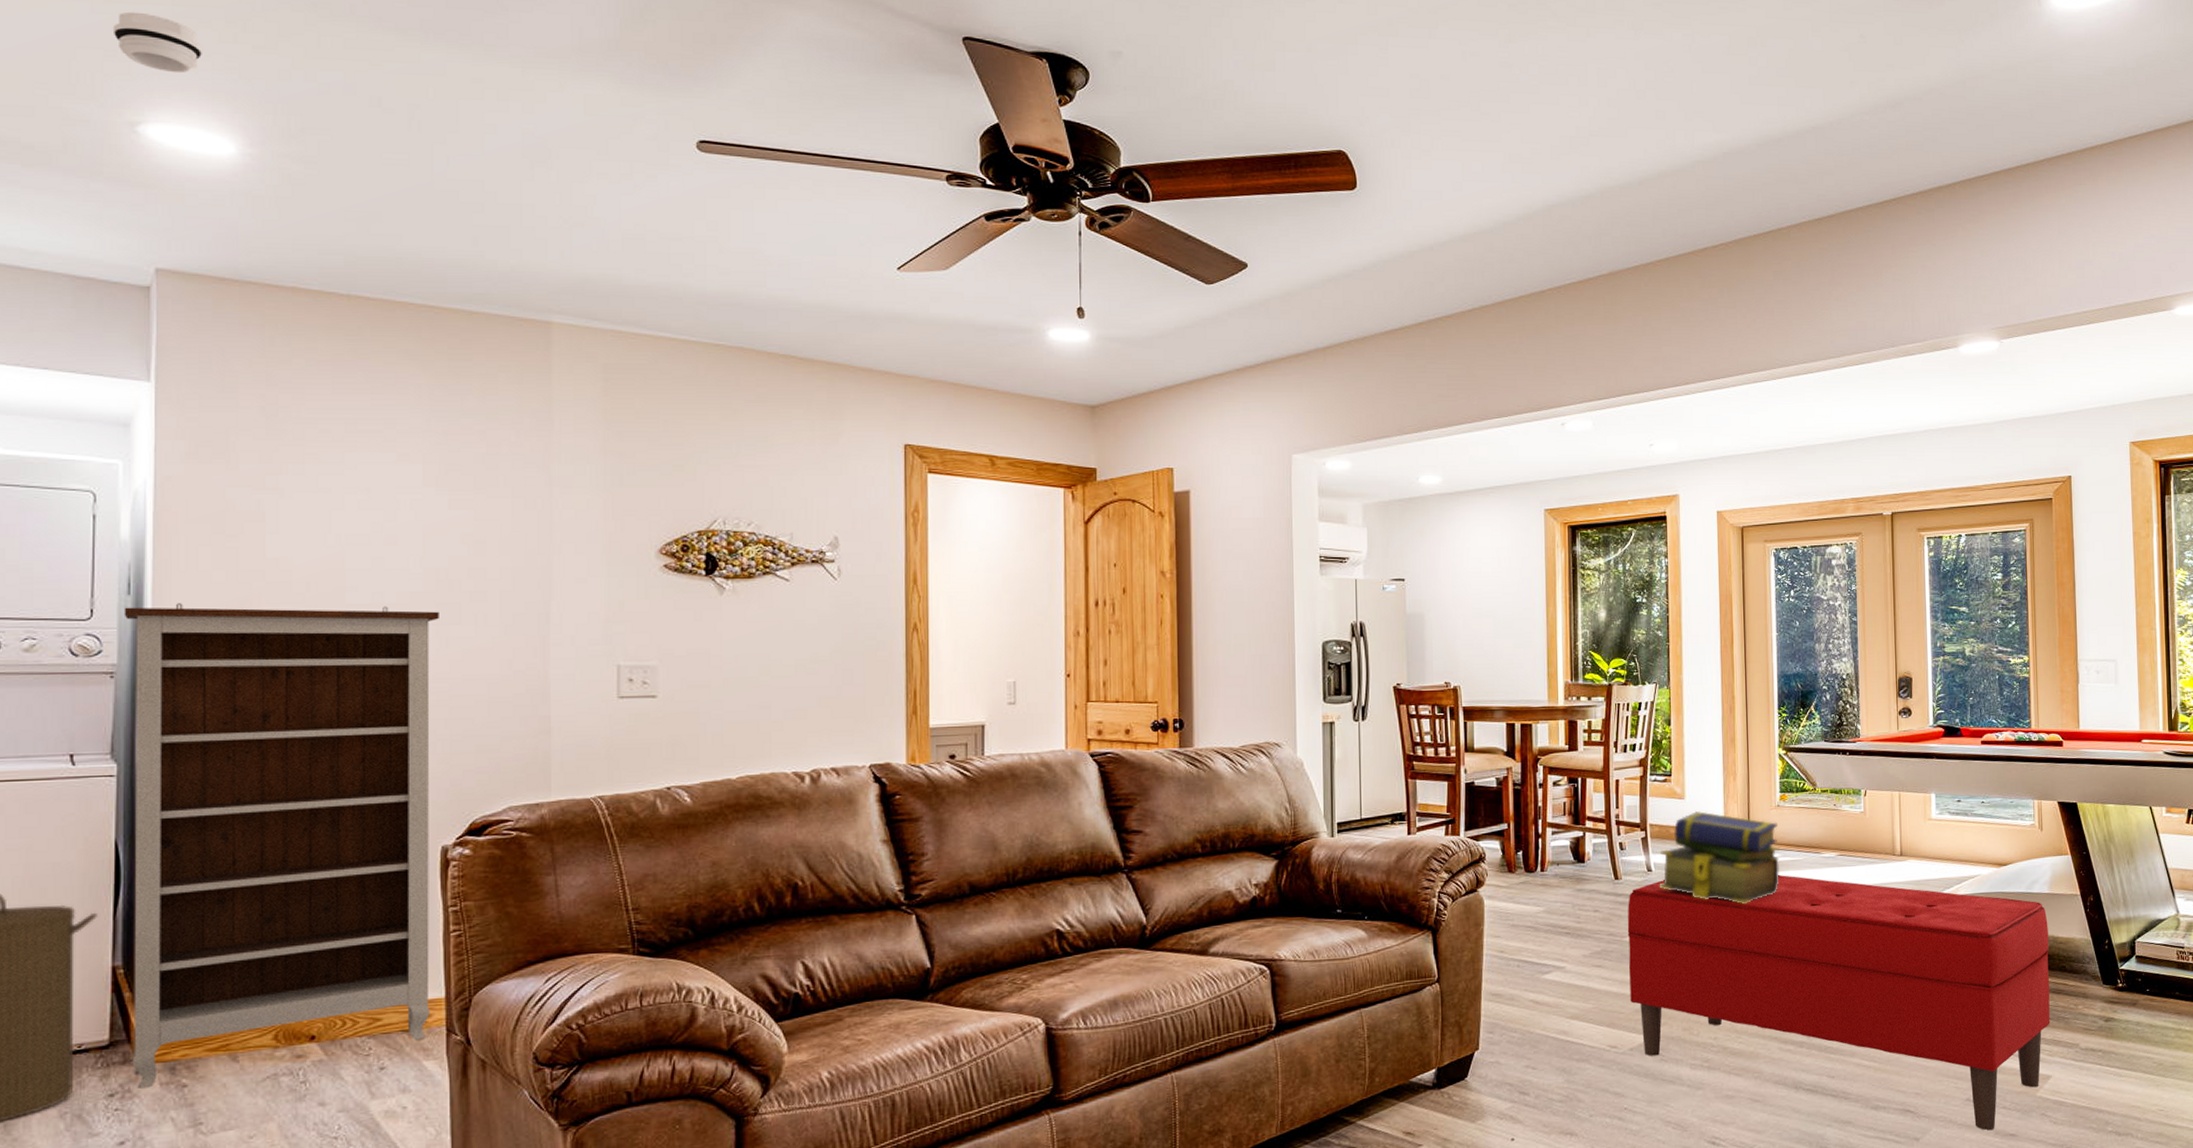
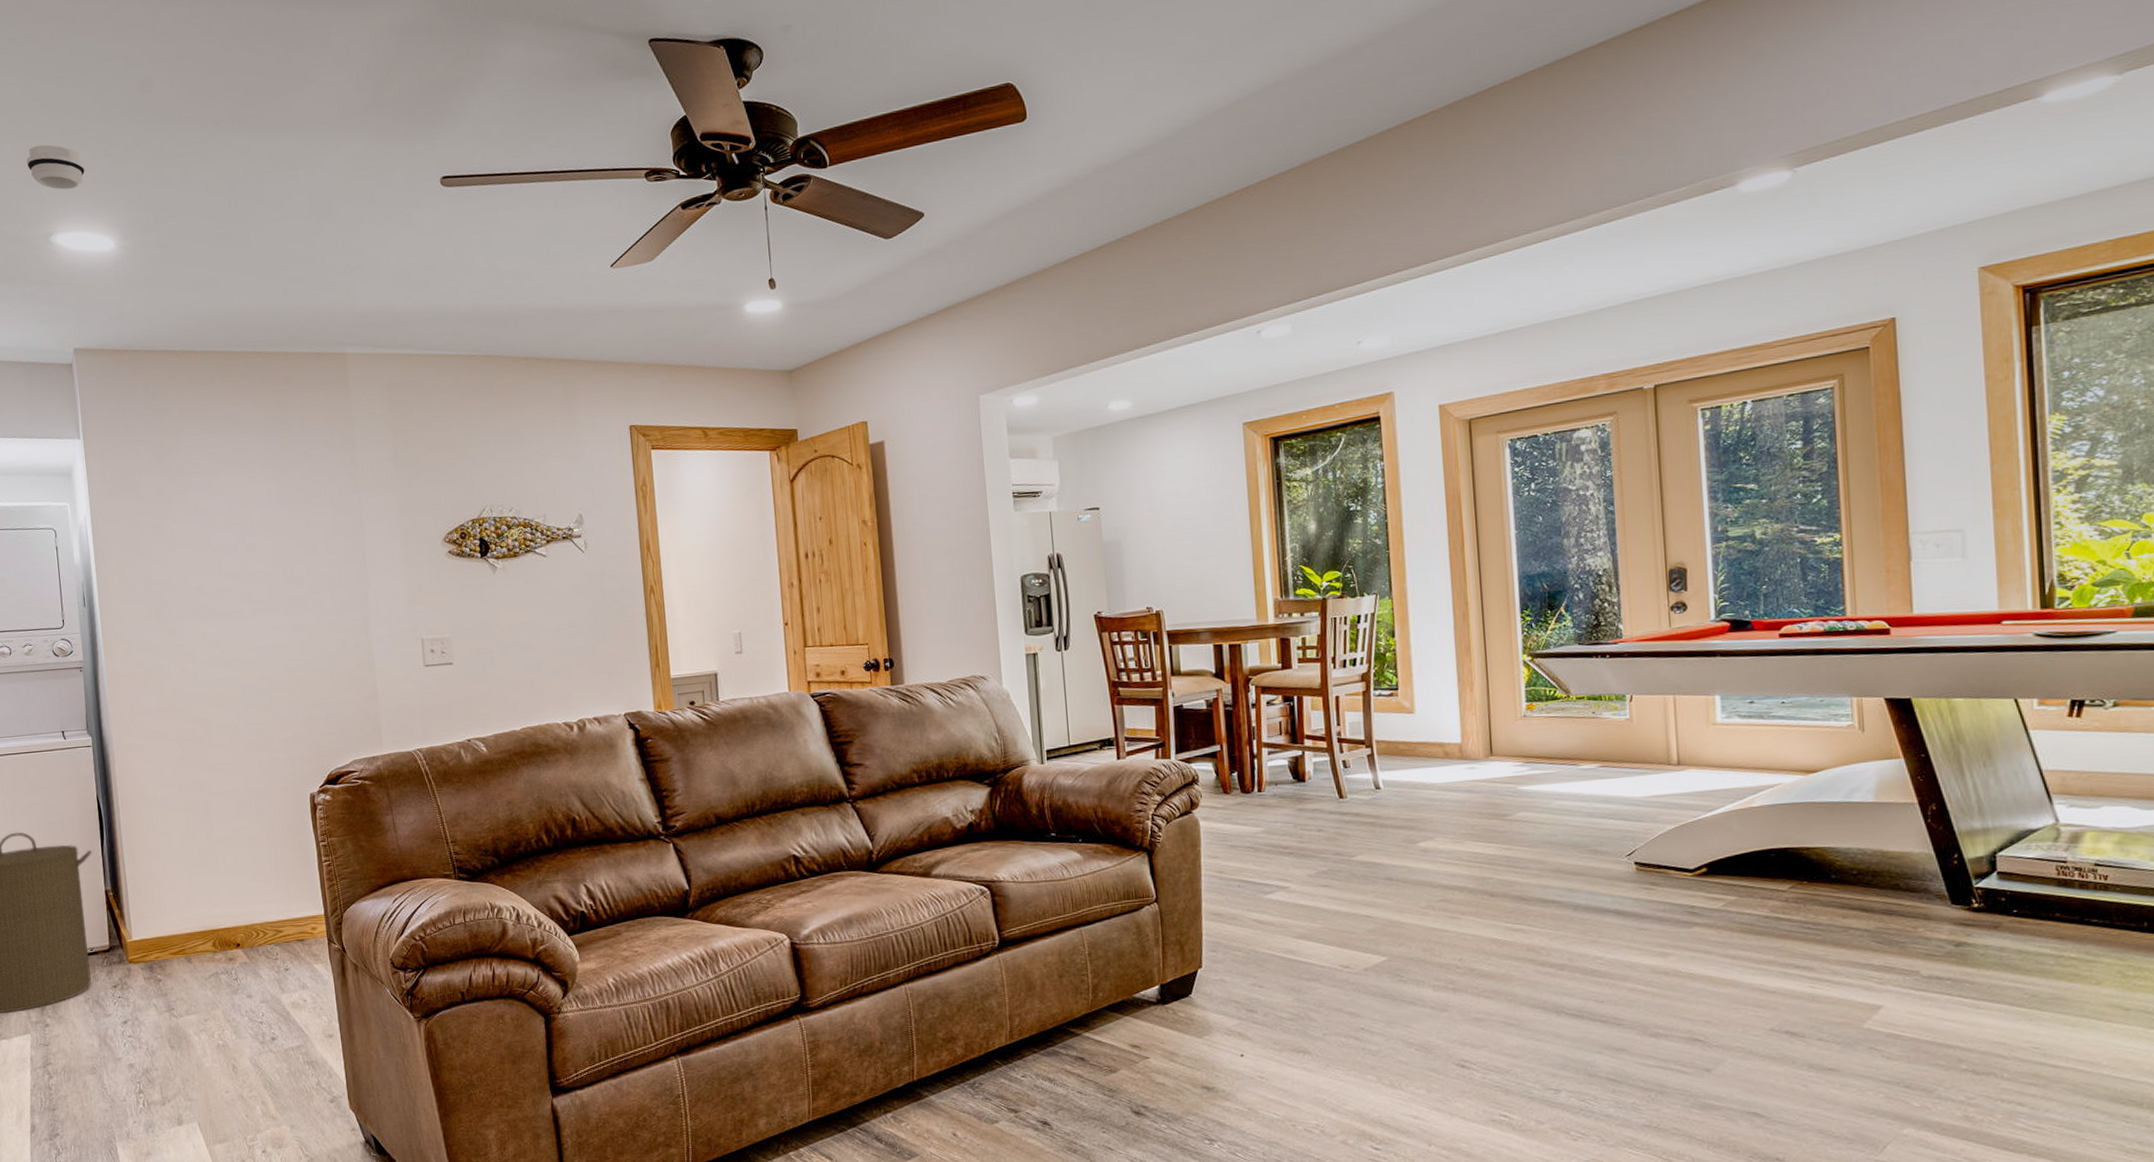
bookshelf: present [124,603,439,1089] -> none [83,602,315,982]
bench: present [1627,875,2050,1131] -> none [1355,789,1880,1064]
stack of books: present [1659,811,1780,904] -> none [1389,725,1529,820]

